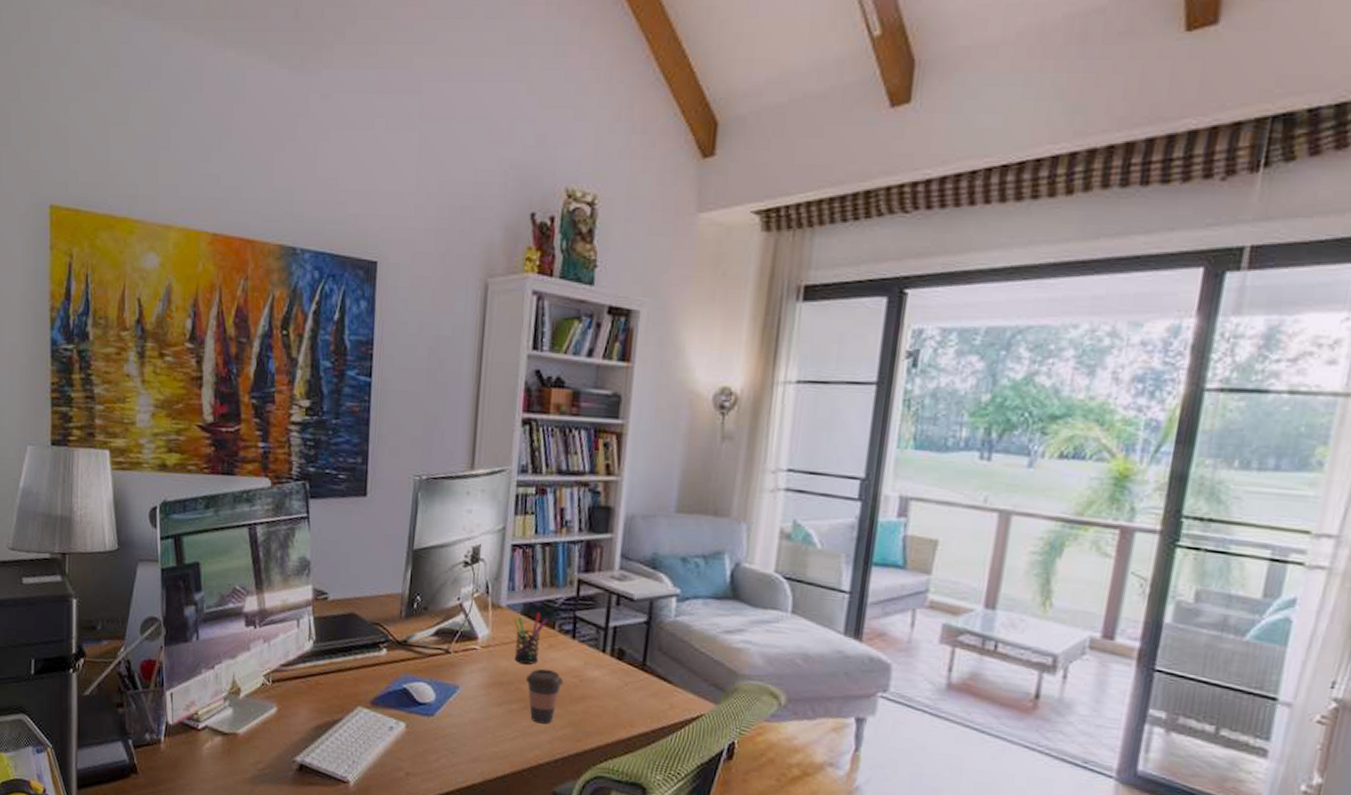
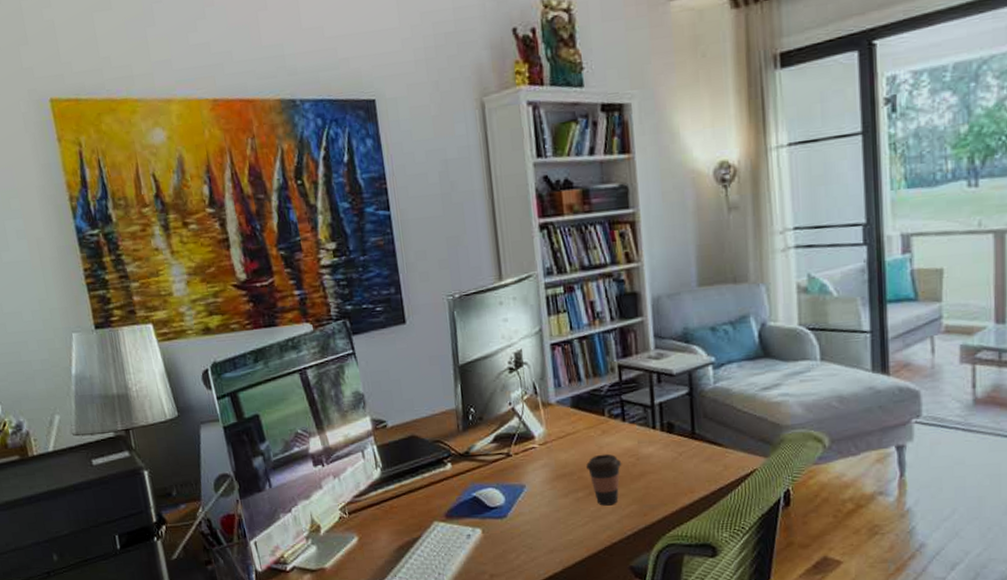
pen holder: present [514,613,548,664] -> none [565,403,597,453]

